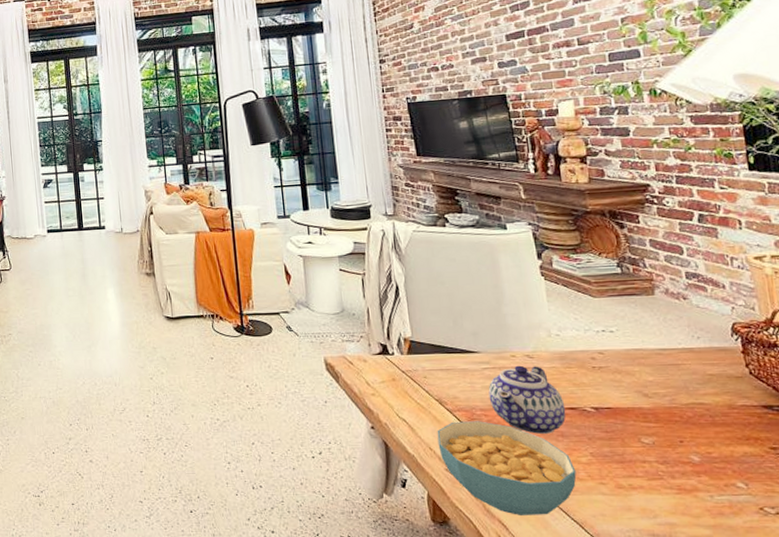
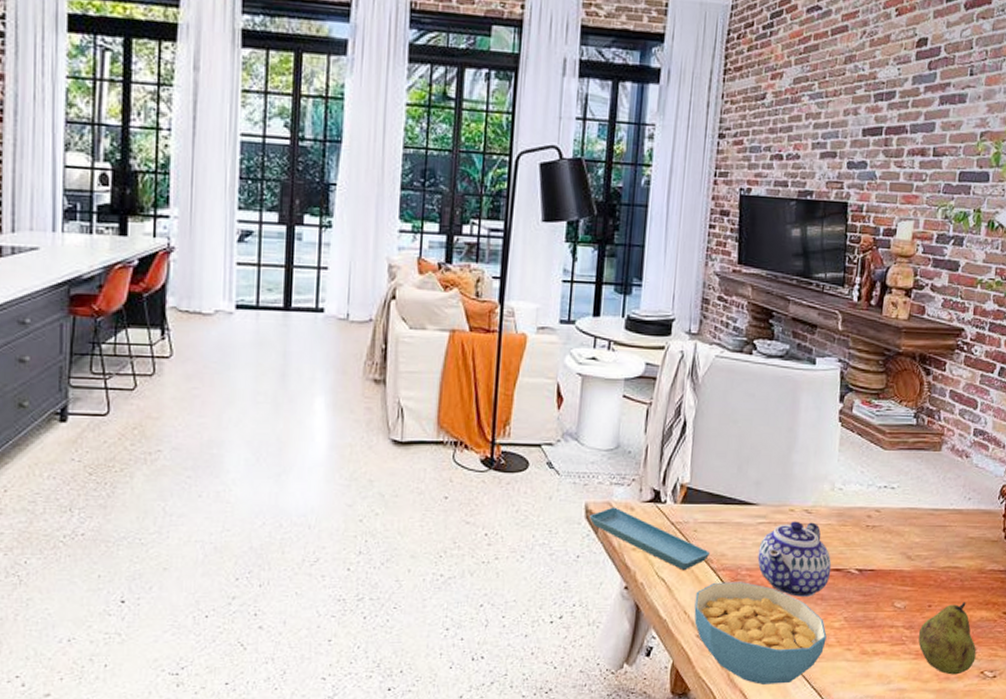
saucer: none [329,360,444,412] -> present [589,507,711,571]
fruit: none [675,437,750,511] -> present [918,602,977,675]

